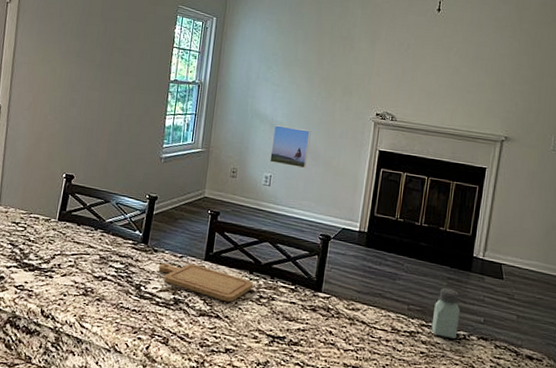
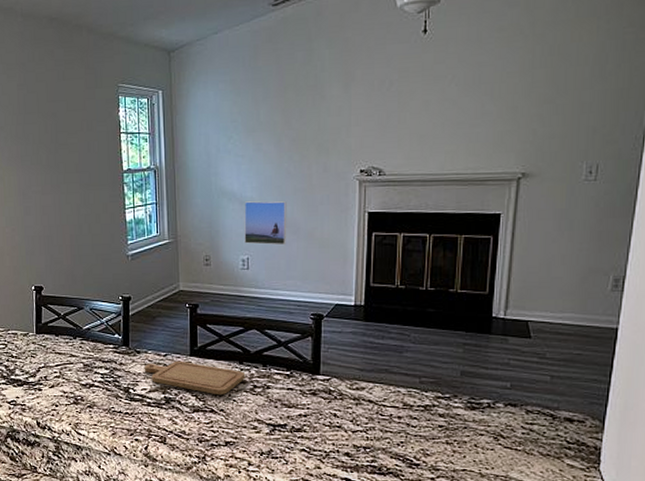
saltshaker: present [431,288,460,339] -> none [449,356,481,408]

